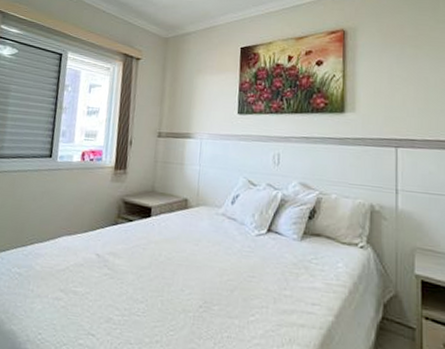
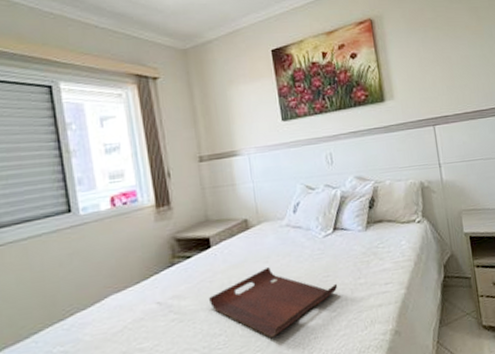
serving tray: none [139,250,261,322] -> present [209,267,338,339]

